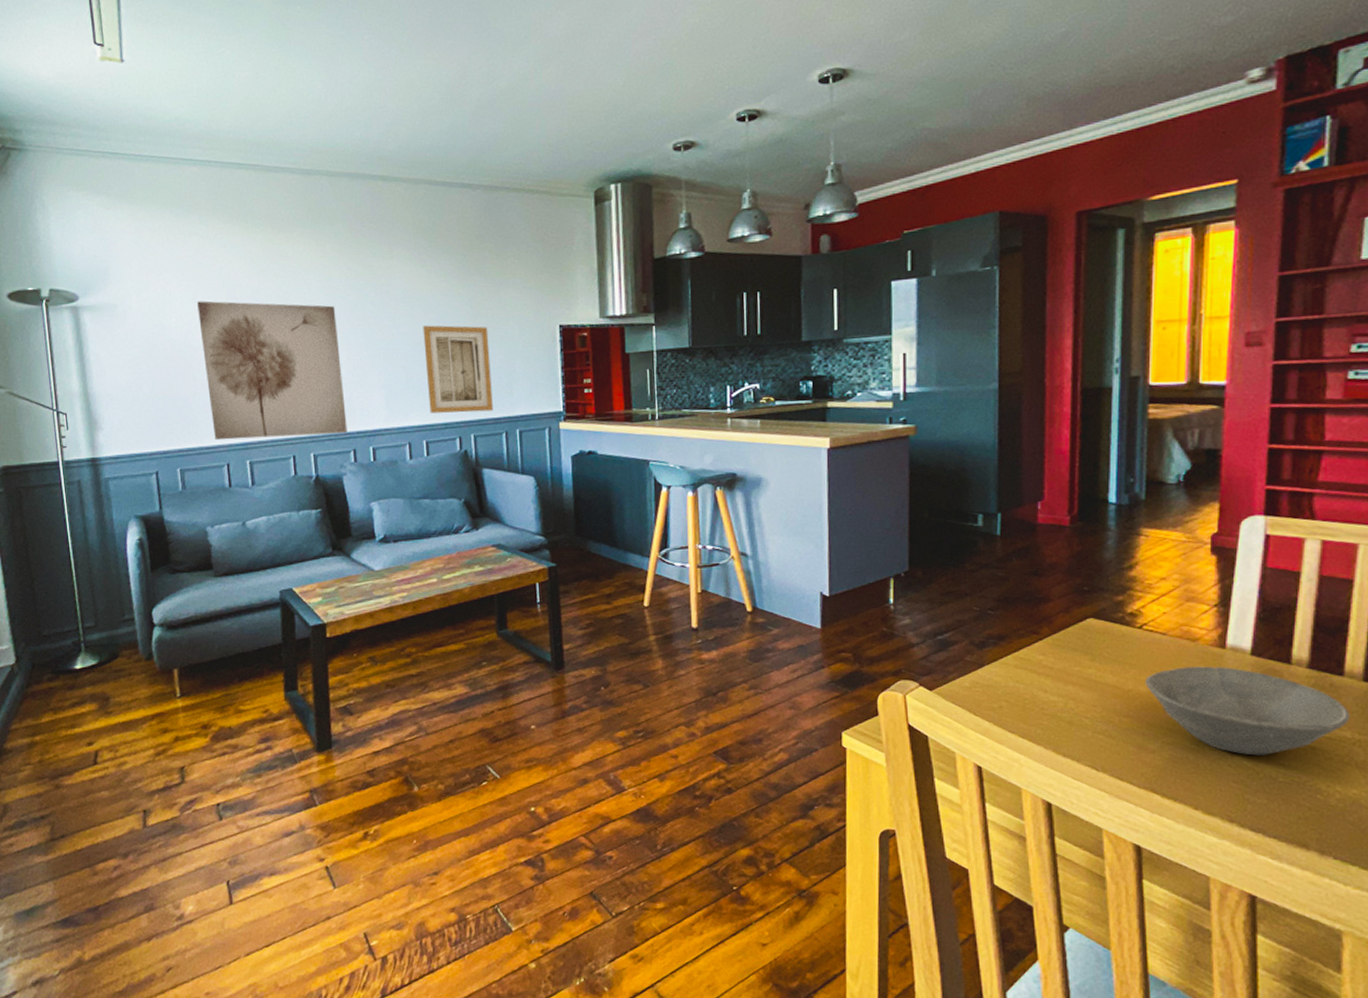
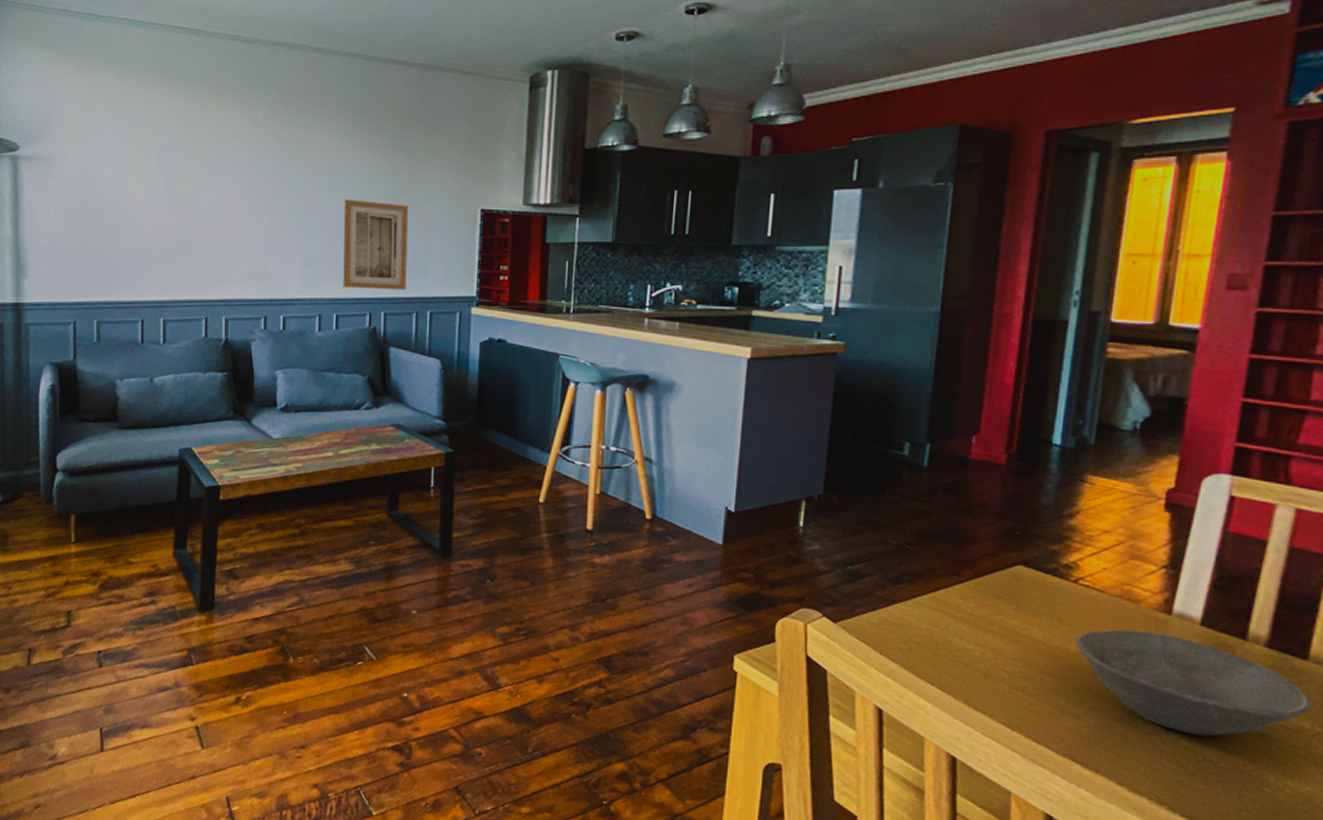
wall art: present [197,301,348,441] -> none [129,159,261,300]

